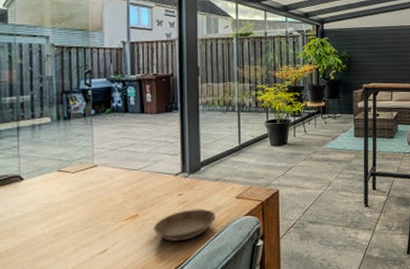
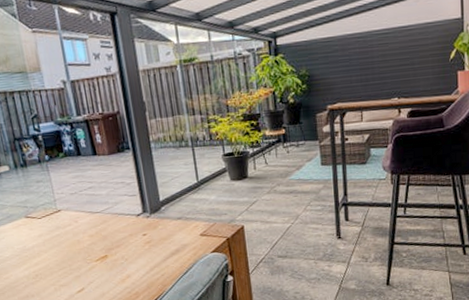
saucer: present [153,208,215,241] -> none [123,247,183,279]

